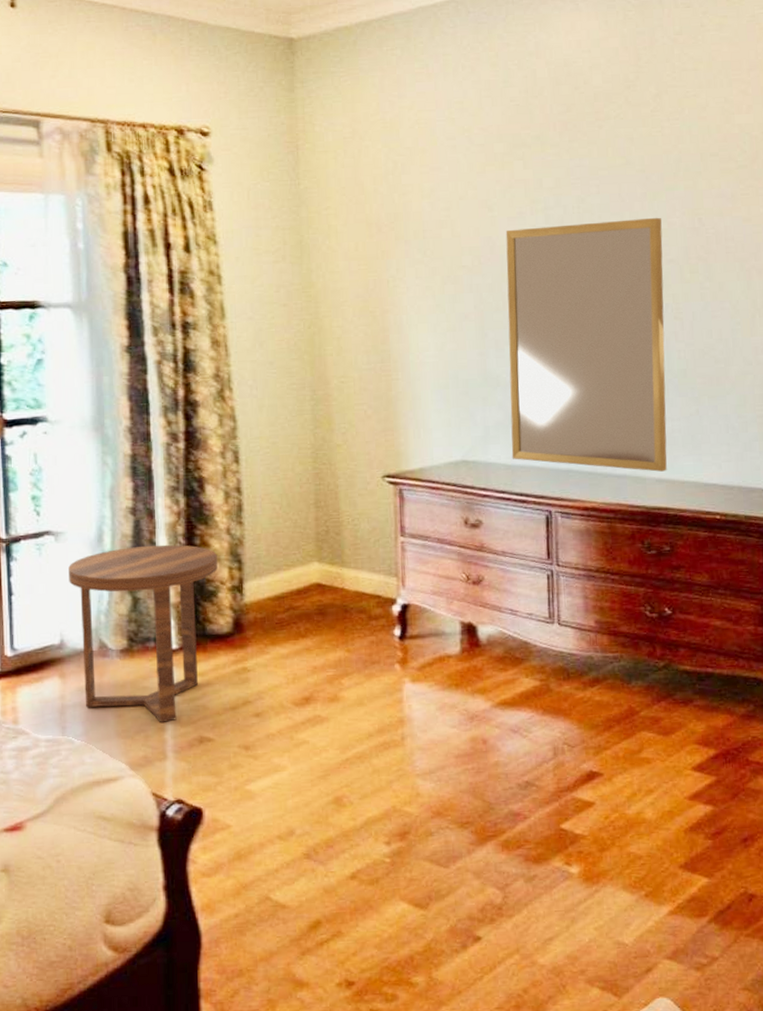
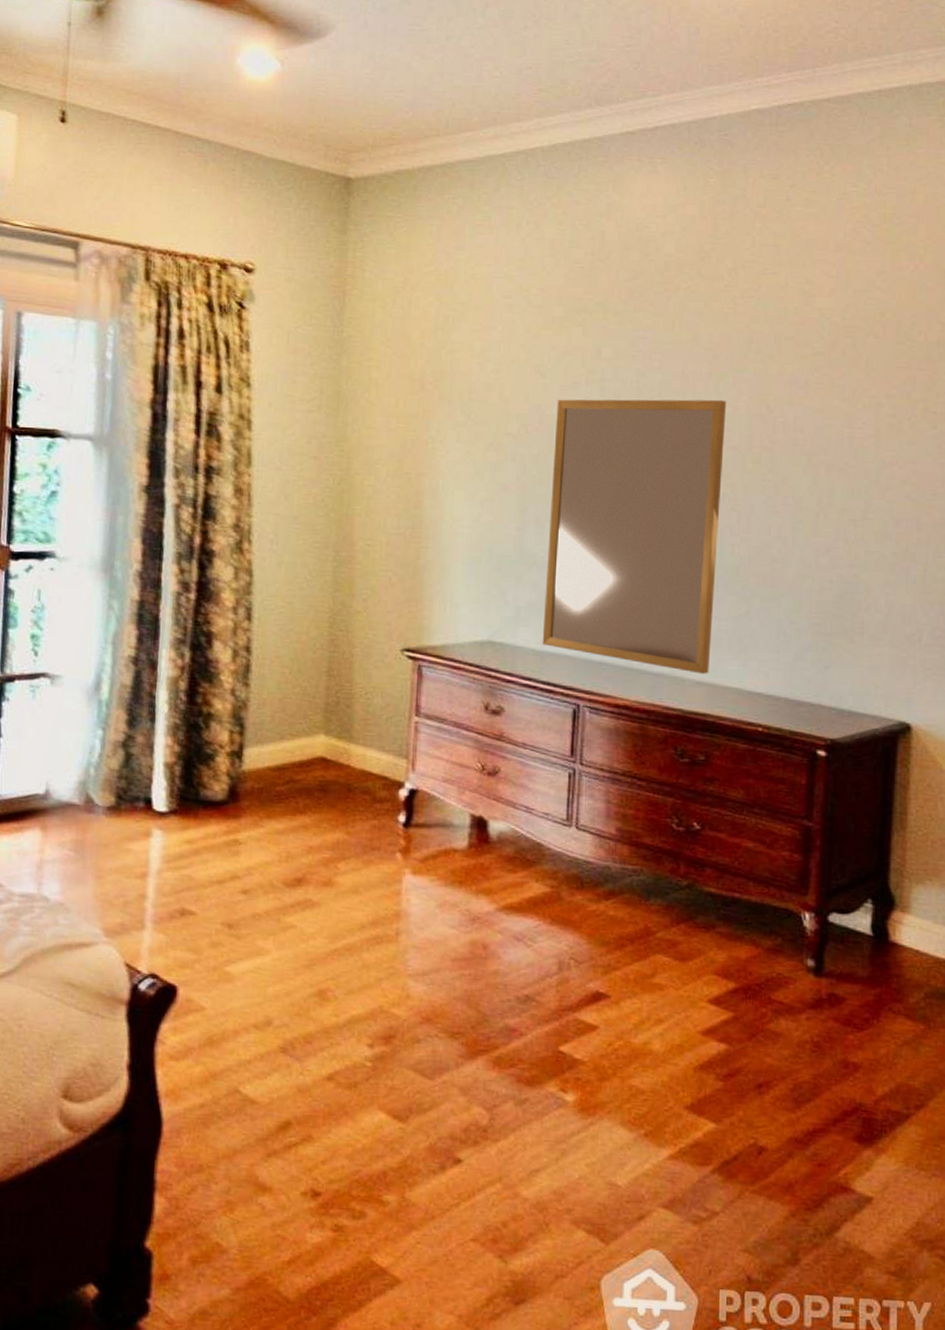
side table: present [68,544,218,724] -> none [61,698,219,890]

